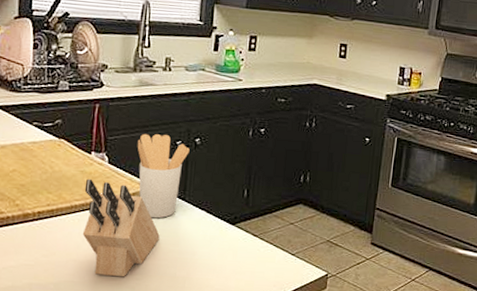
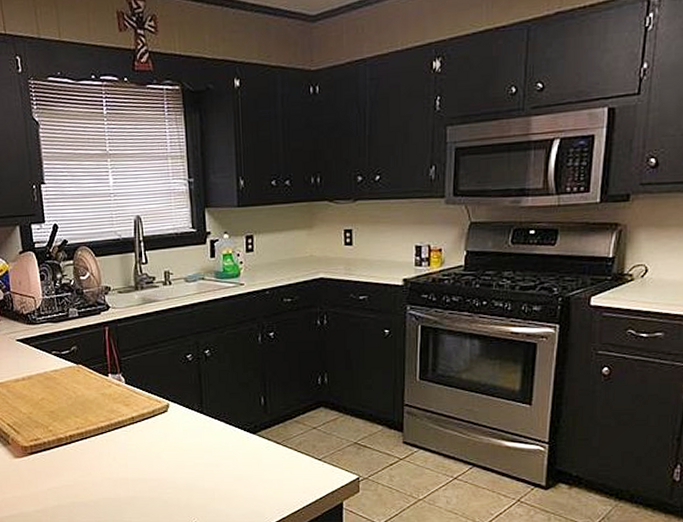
knife block: present [82,178,160,277] -> none [107,400,184,492]
utensil holder: present [137,133,190,219] -> none [149,350,201,433]

